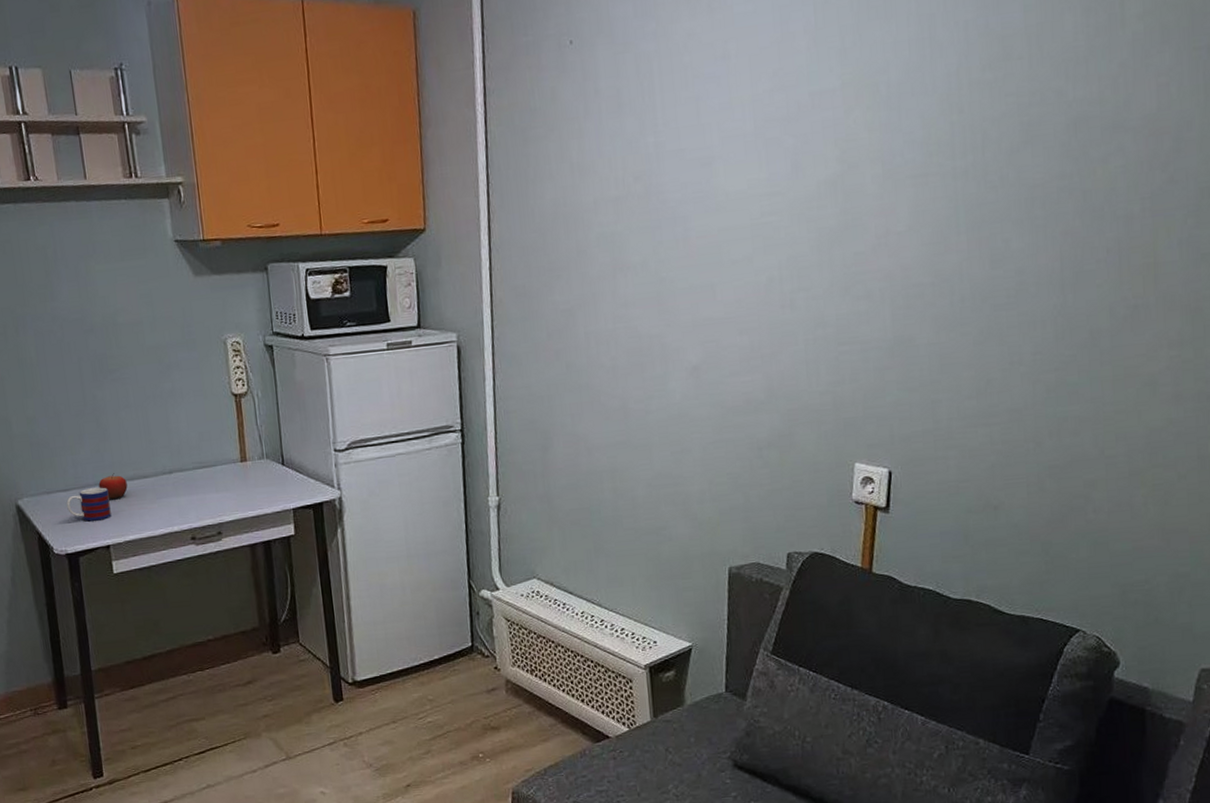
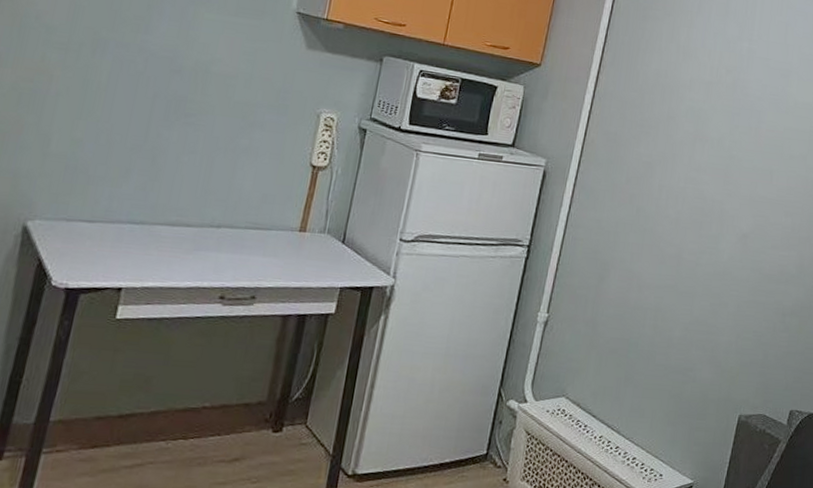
mug: present [66,487,112,522] -> none [85,224,141,261]
fruit: present [98,473,128,499] -> none [131,215,166,242]

